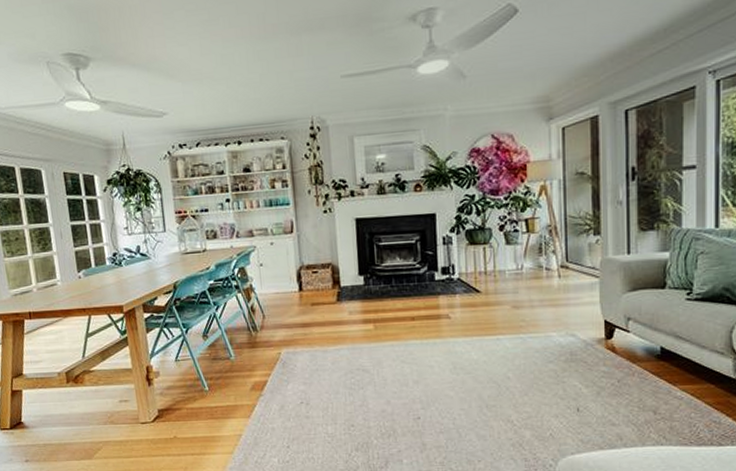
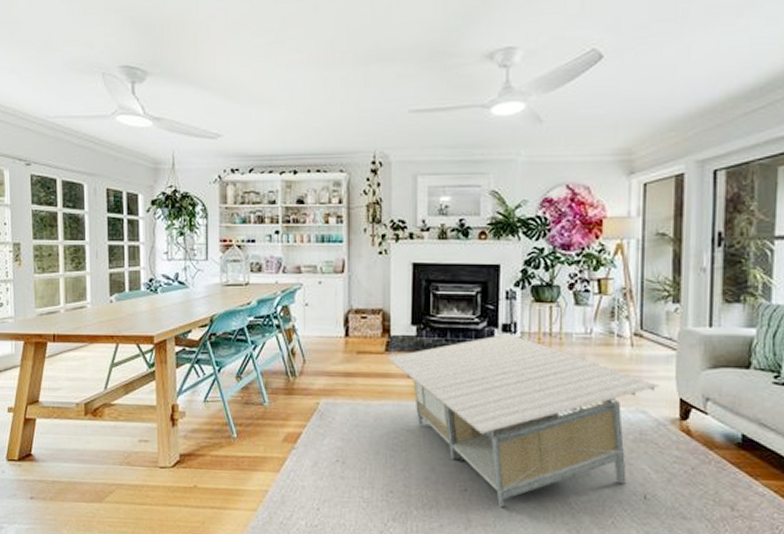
coffee table: none [339,275,586,431] -> present [387,333,660,509]

